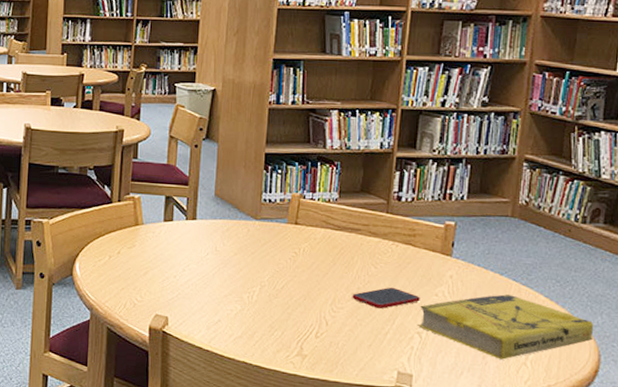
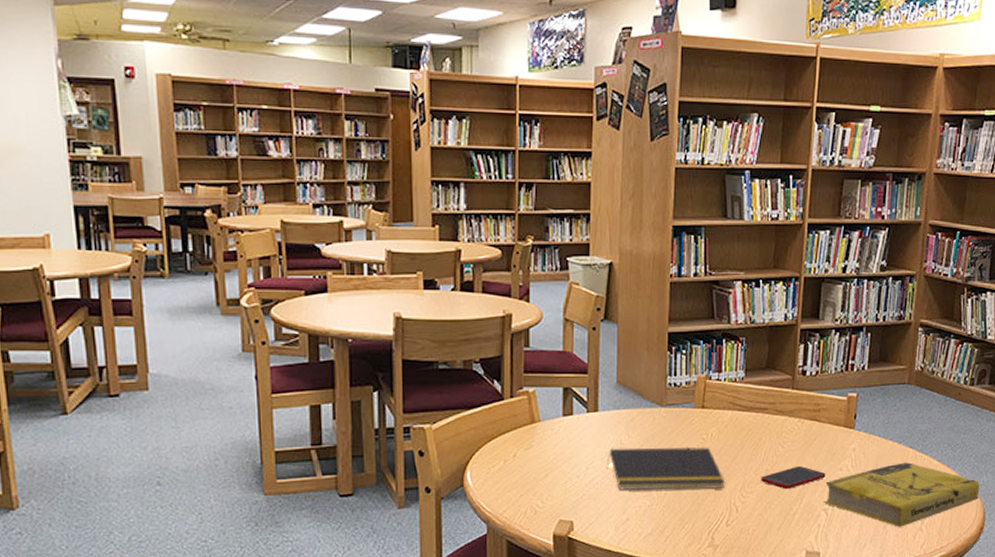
notepad: none [201,254,316,302] -> present [606,446,726,491]

